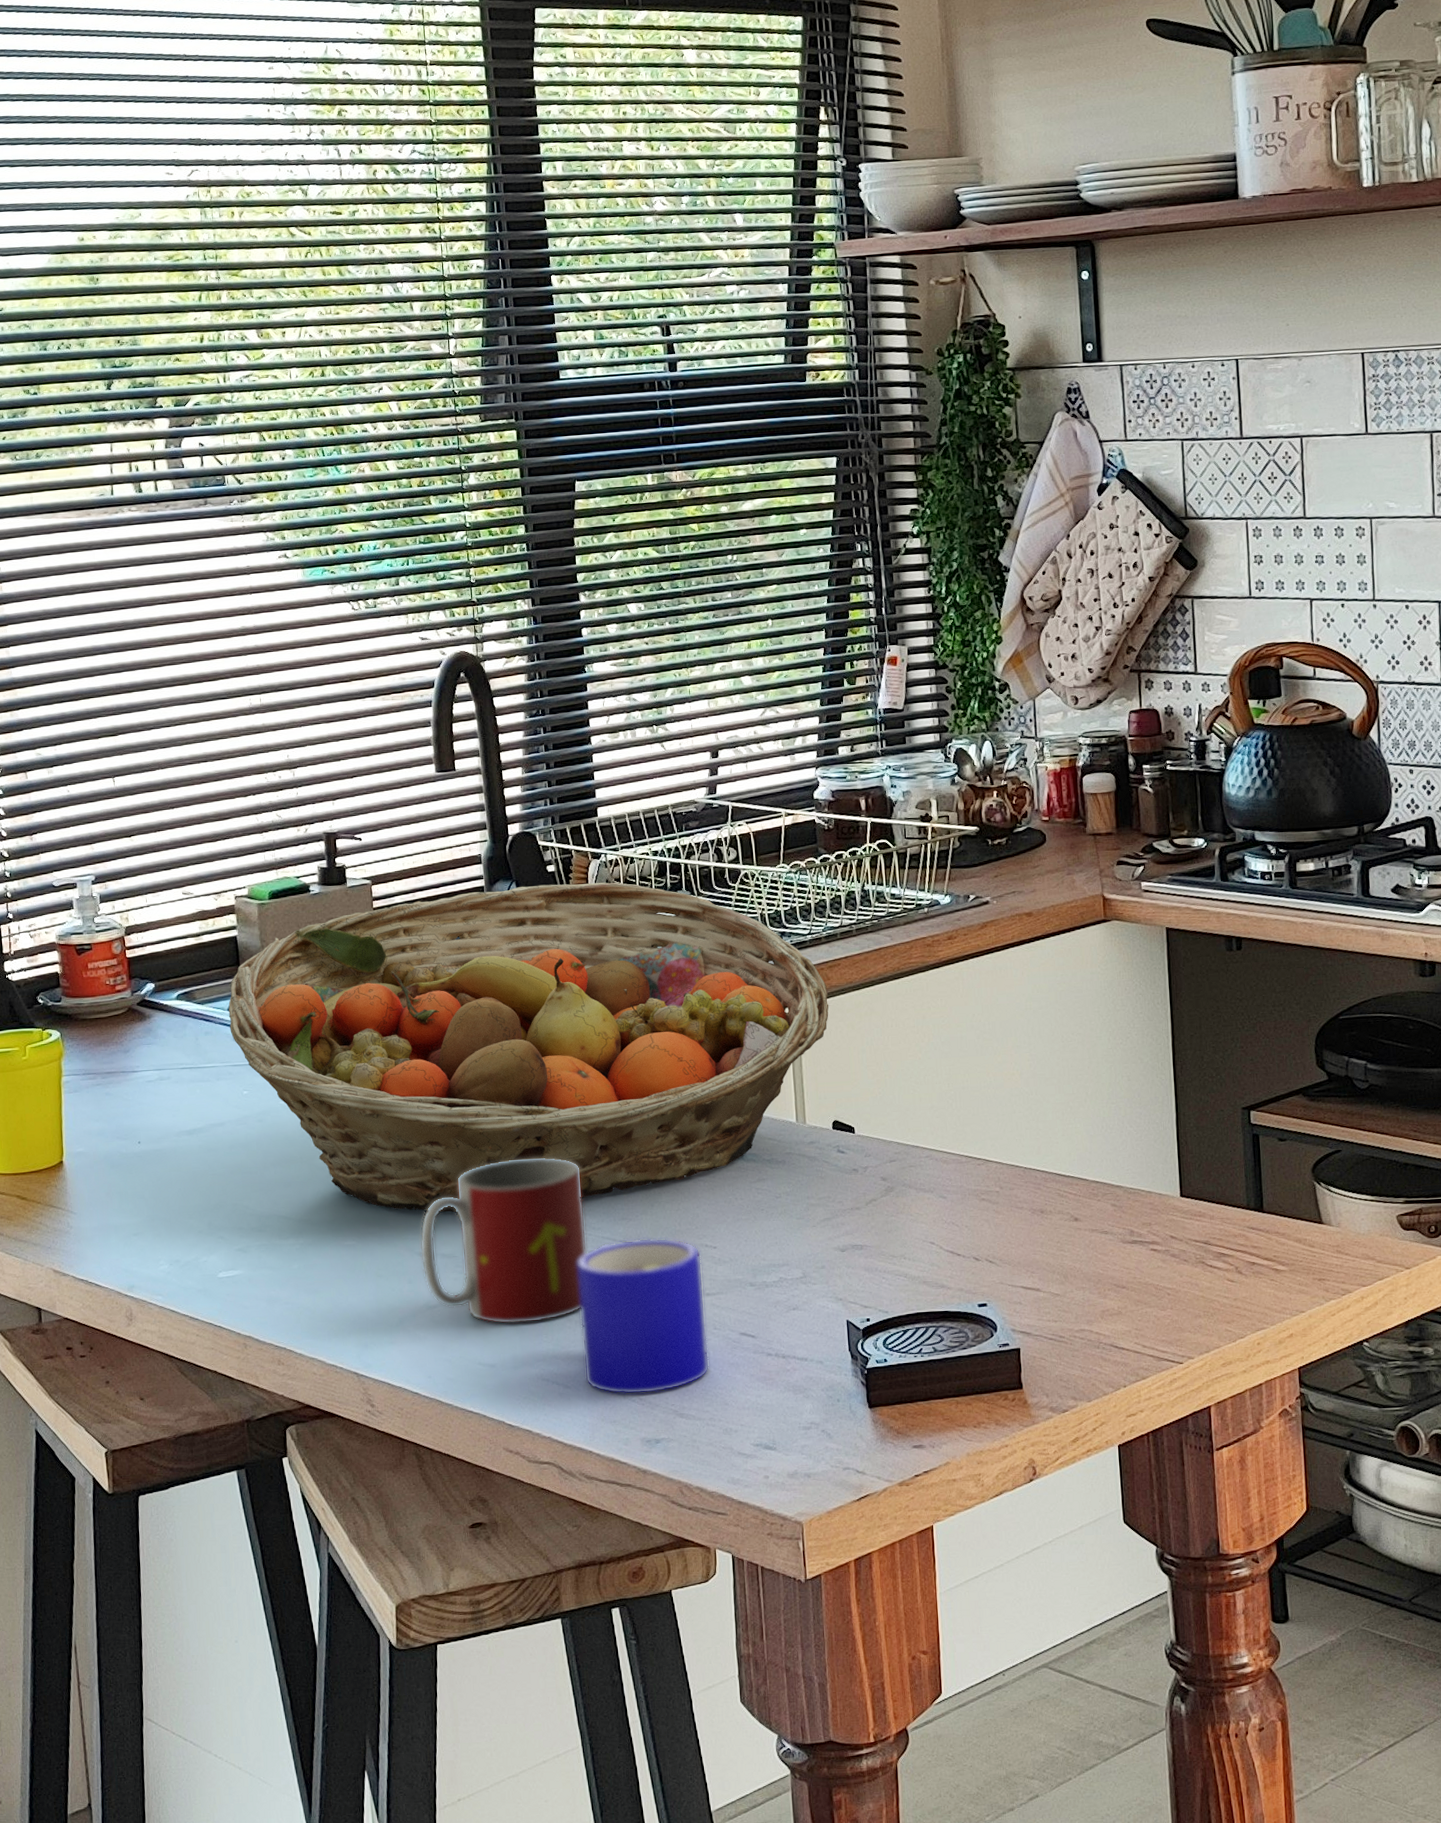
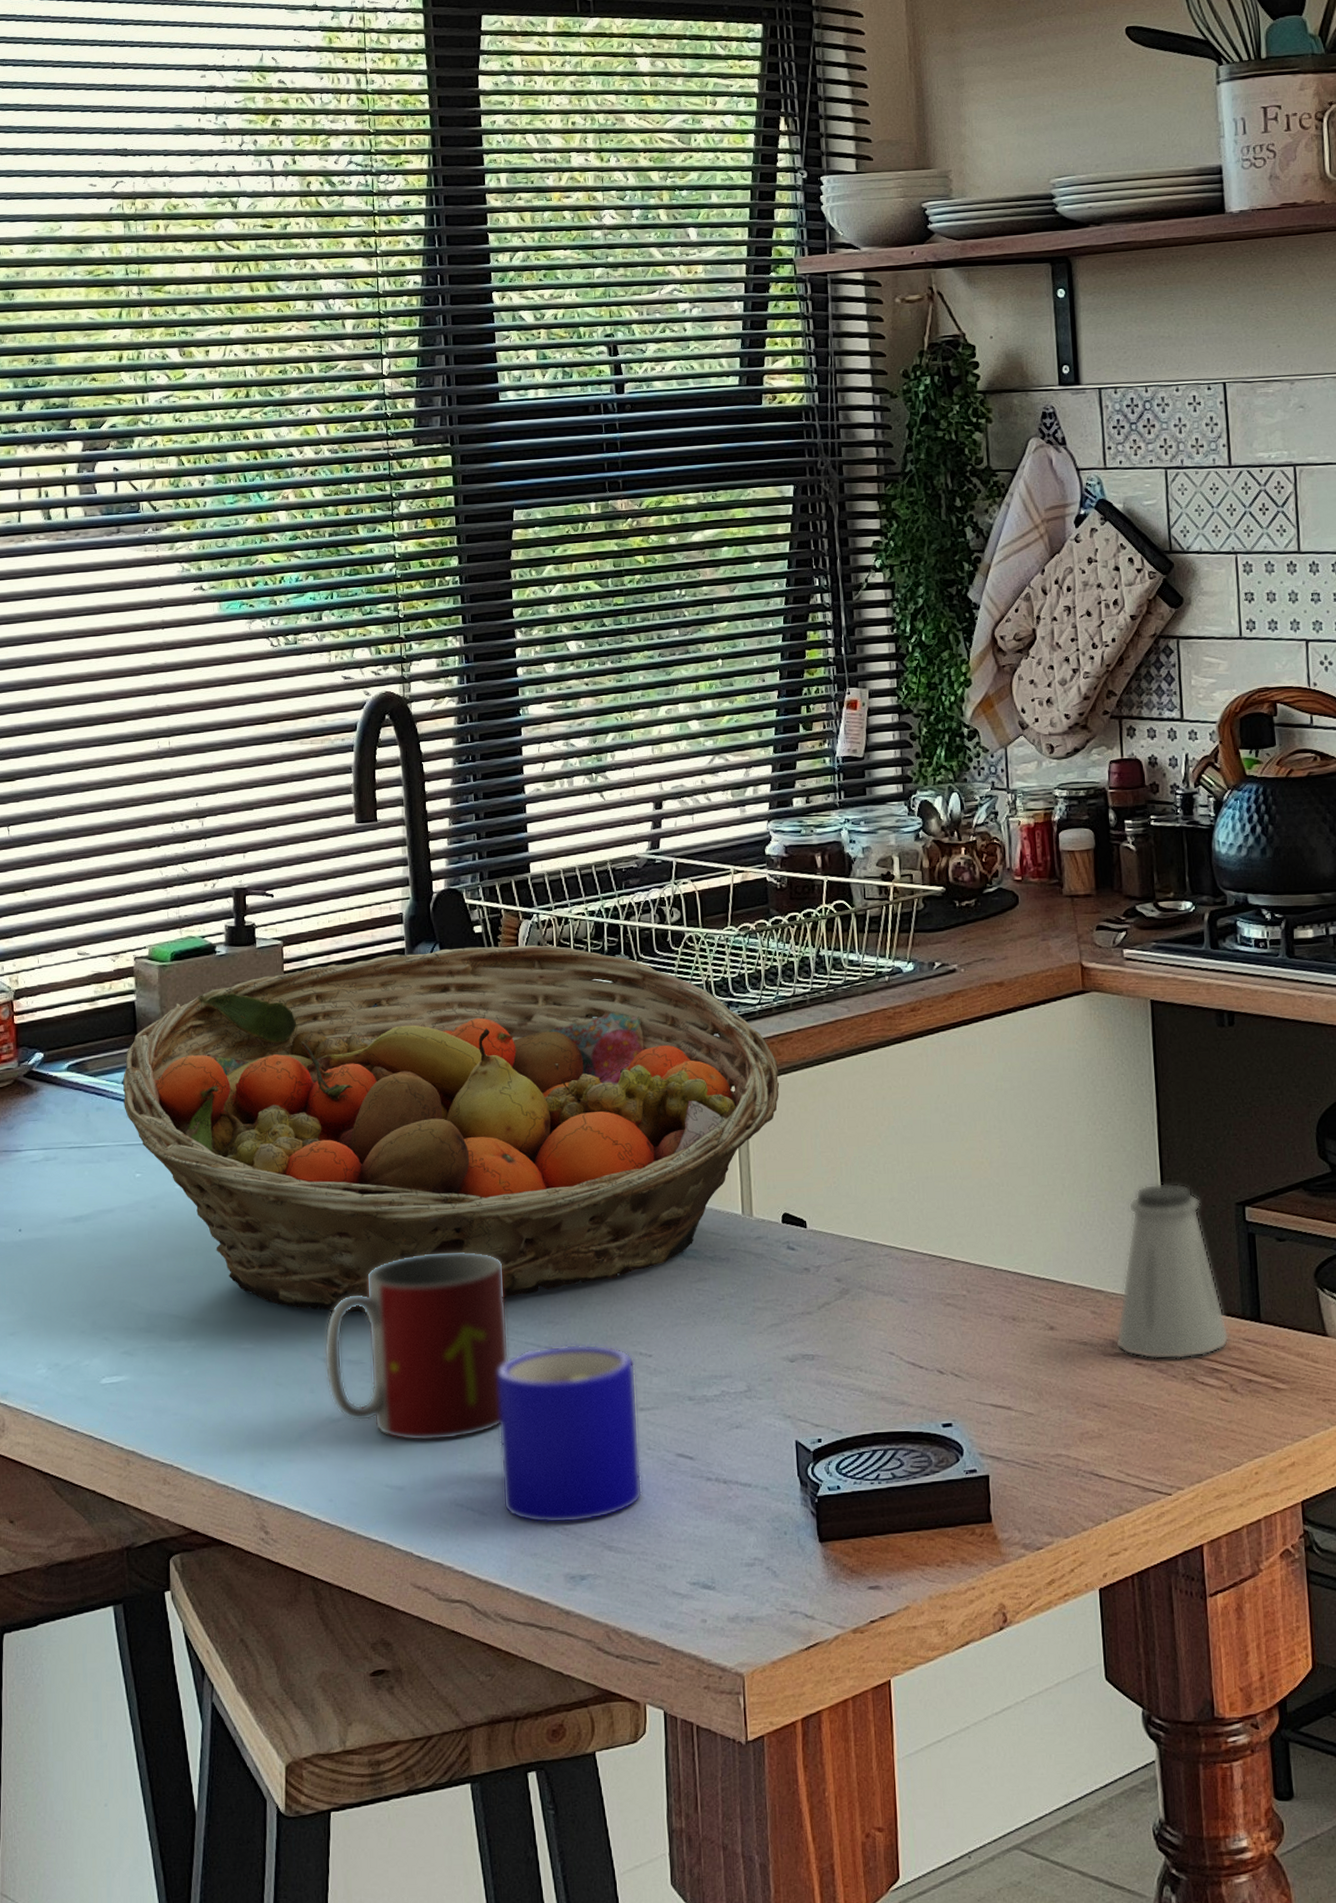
saltshaker: none [1133,1090,1236,1246] -> present [1115,1182,1230,1360]

